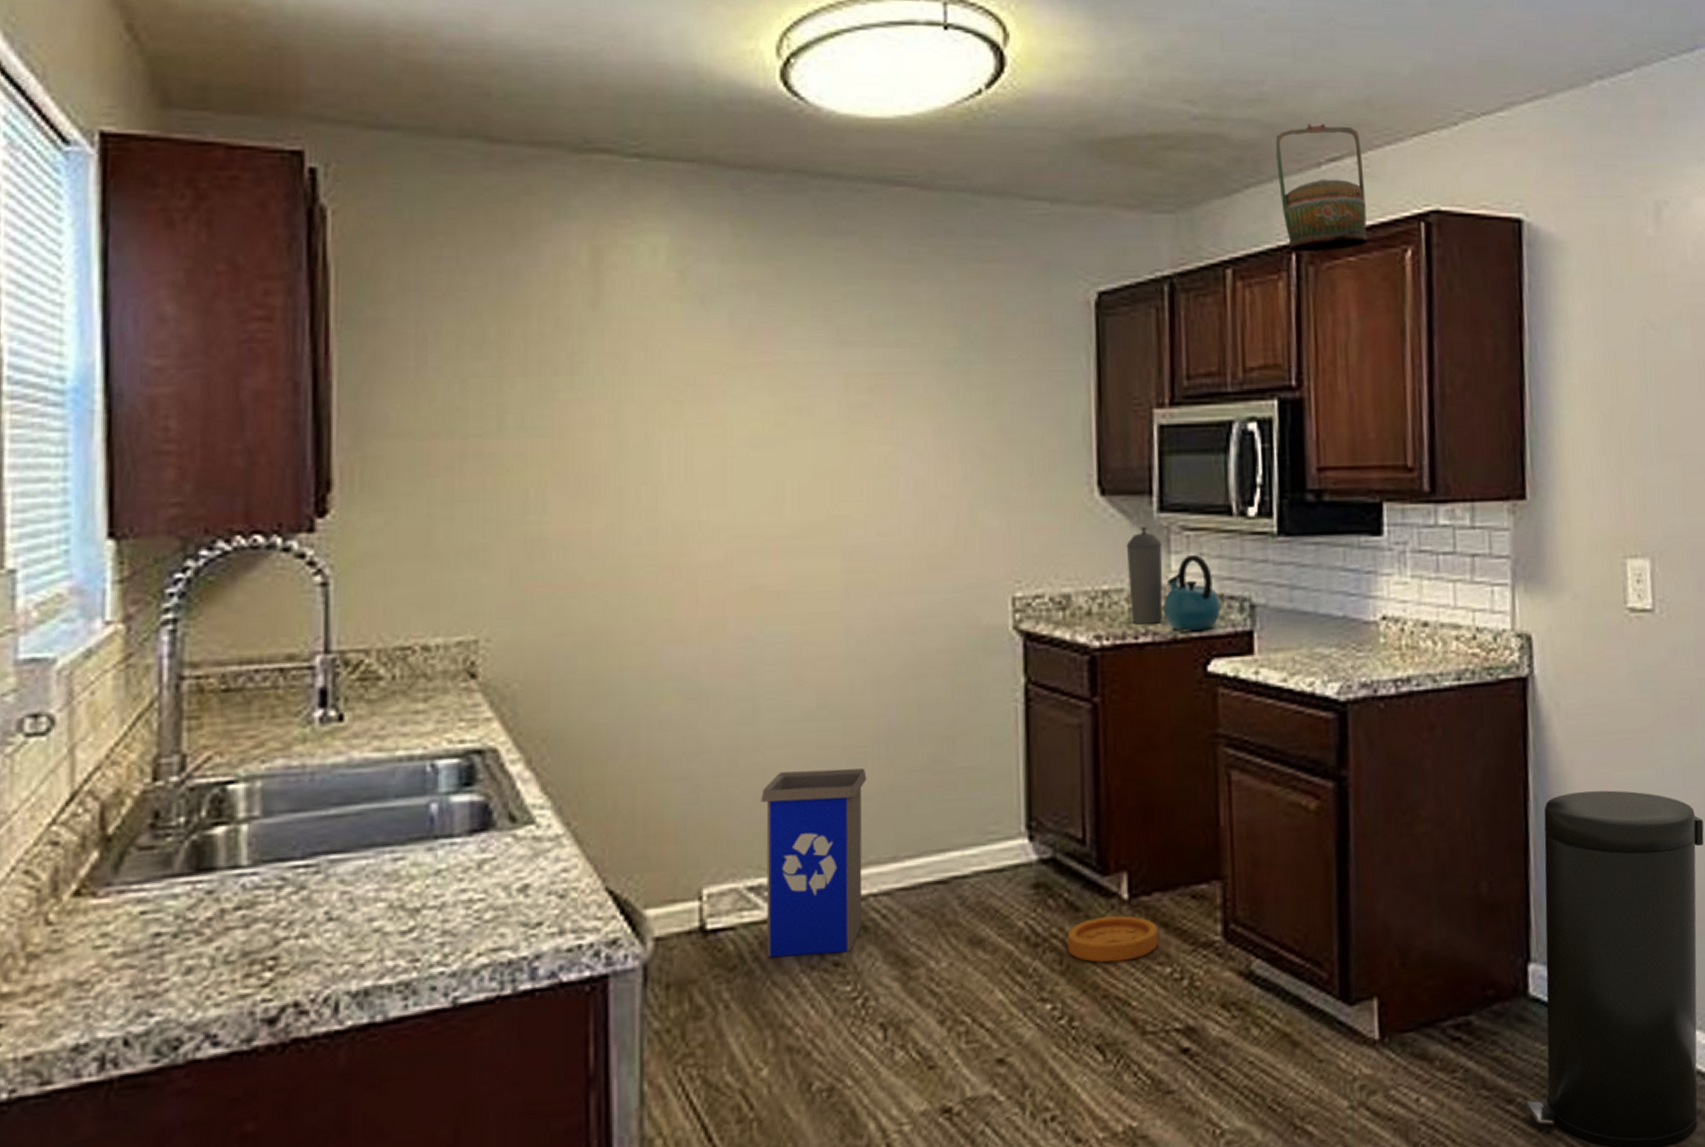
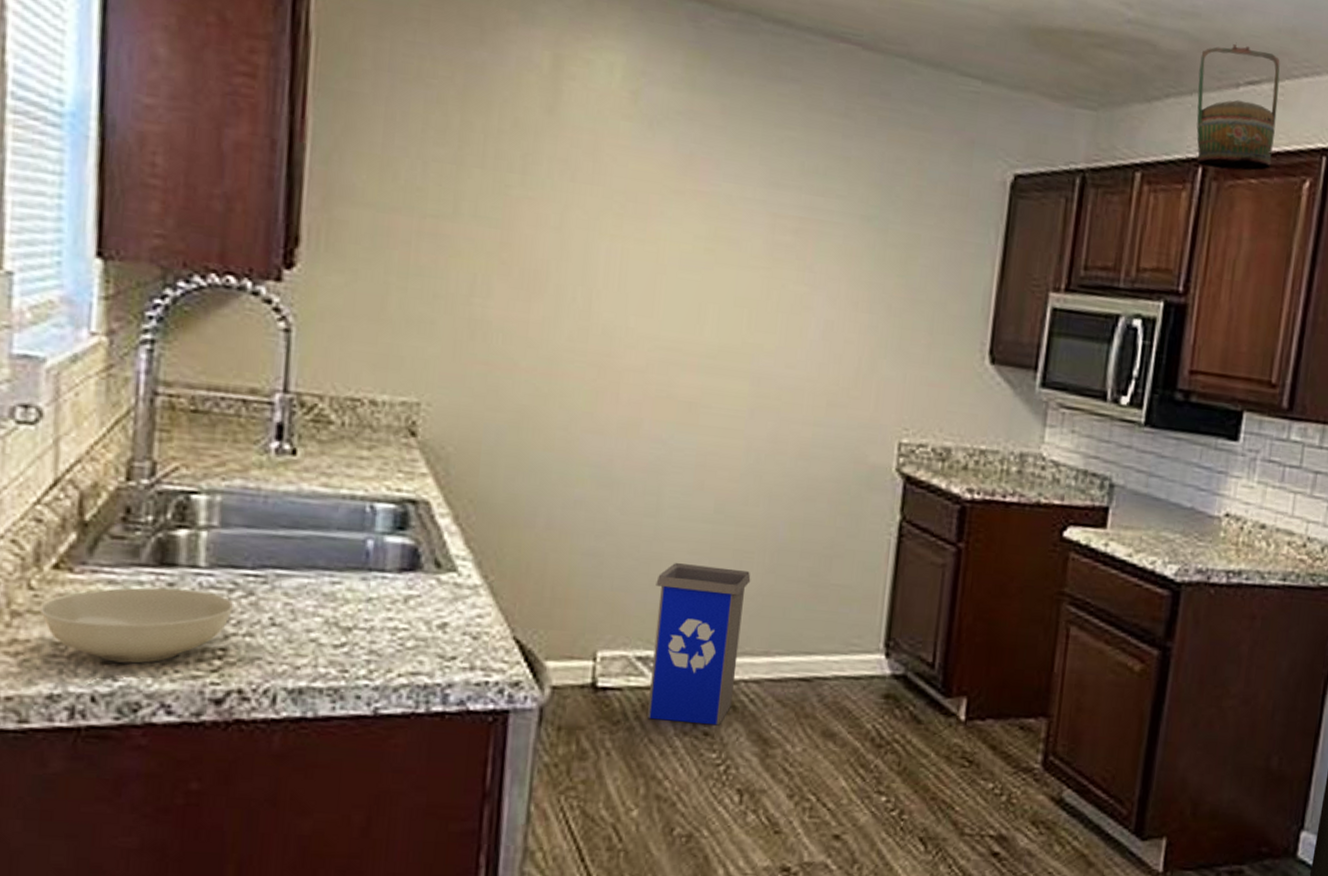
bowl: none [59,894,284,995] -> present [39,587,235,664]
pet bowl: present [1067,915,1159,963] -> none [906,732,987,772]
canister: present [1126,526,1163,625] -> none [1002,397,1040,487]
kettle: present [1163,555,1221,632] -> none [1031,431,1084,500]

